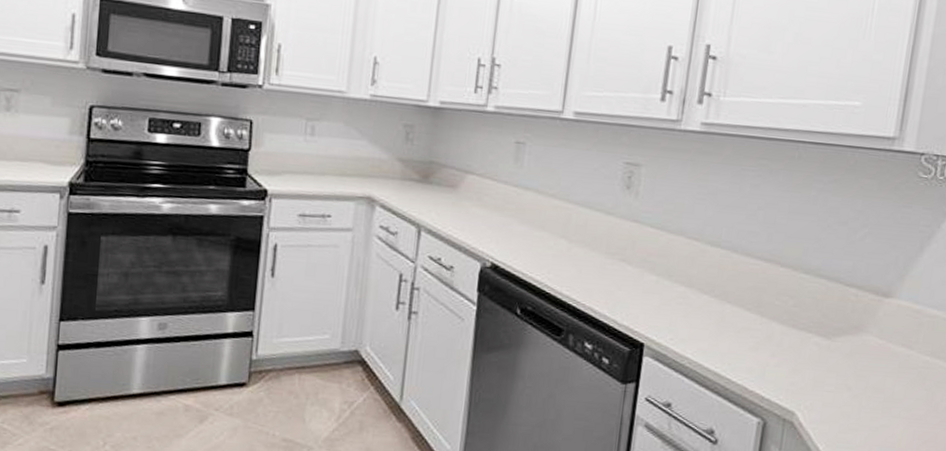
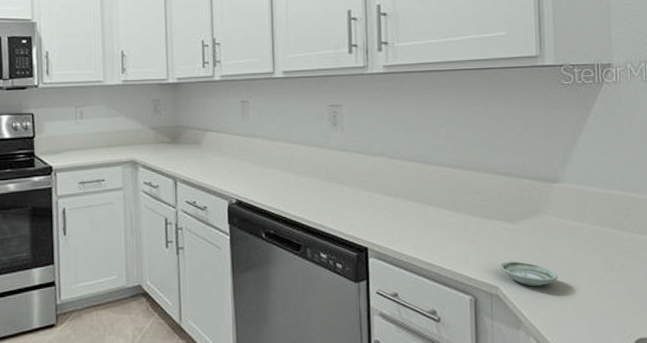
saucer: none [800,383,869,419] -> present [499,261,558,287]

